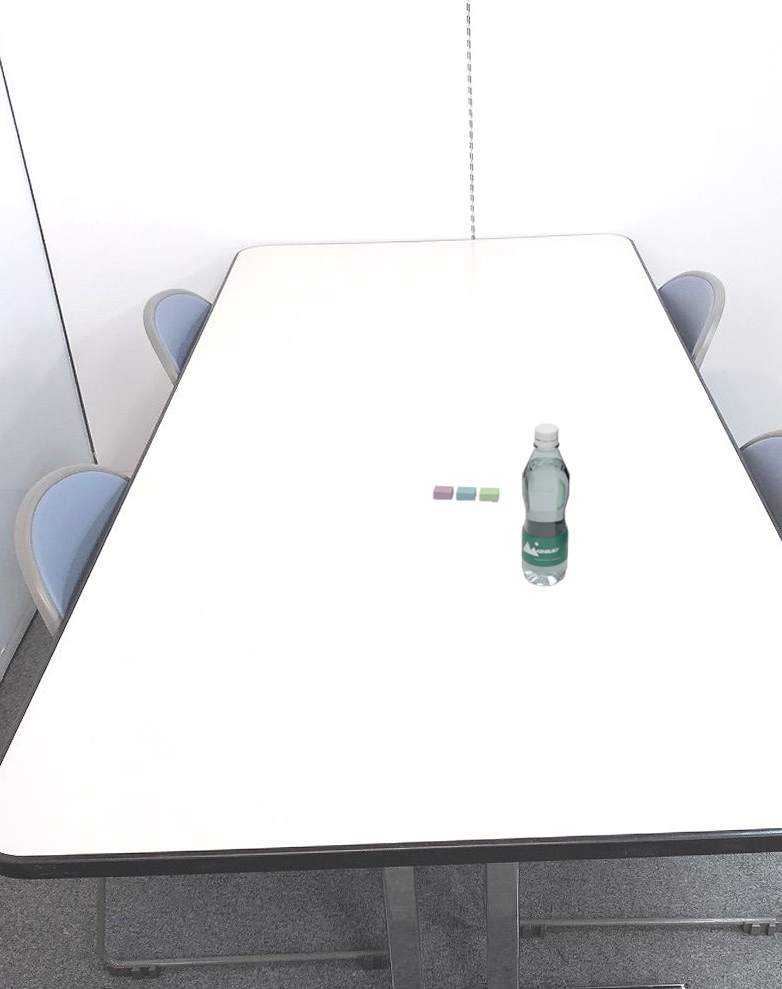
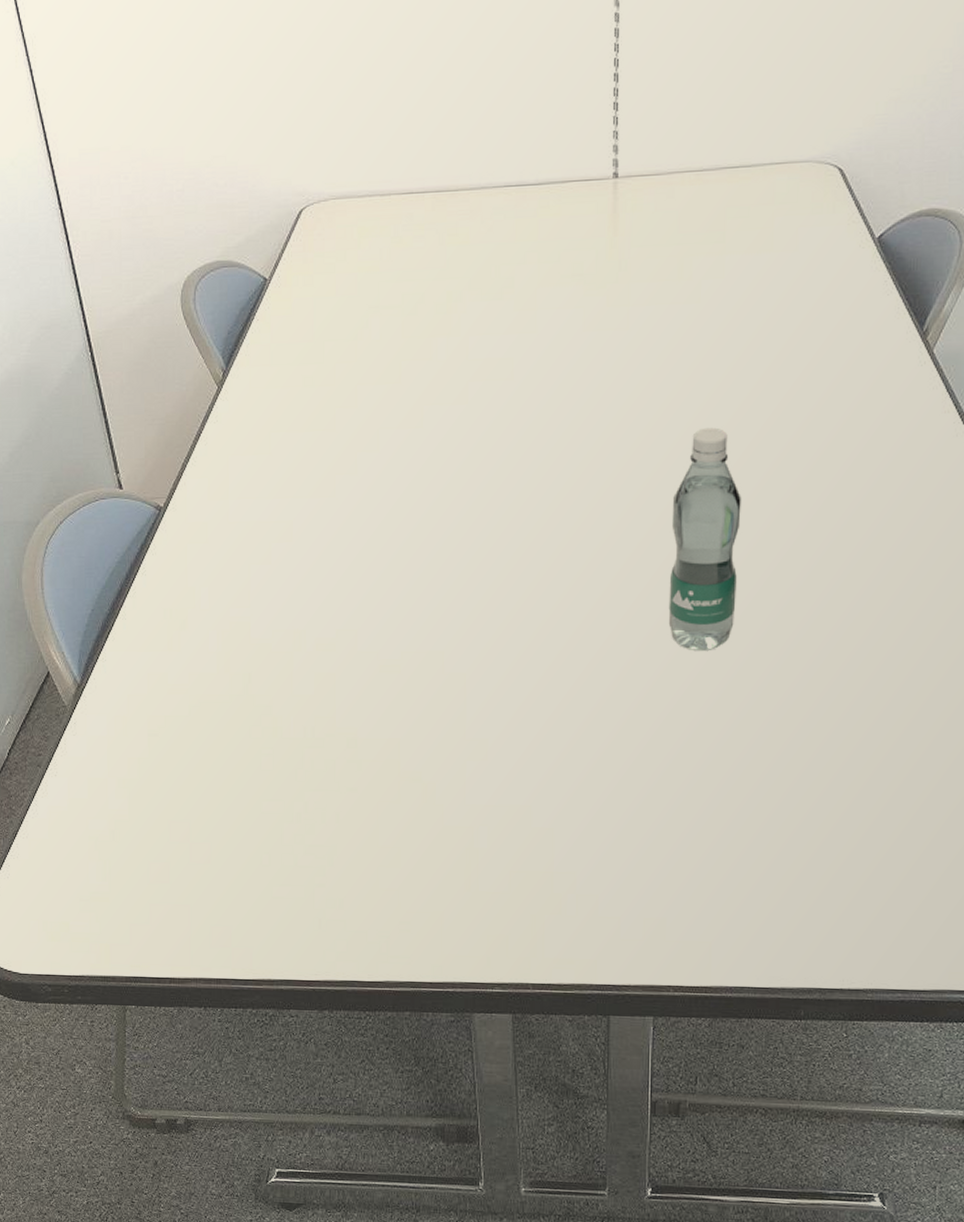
sticky notes: present [433,485,500,502] -> none [550,514,642,536]

